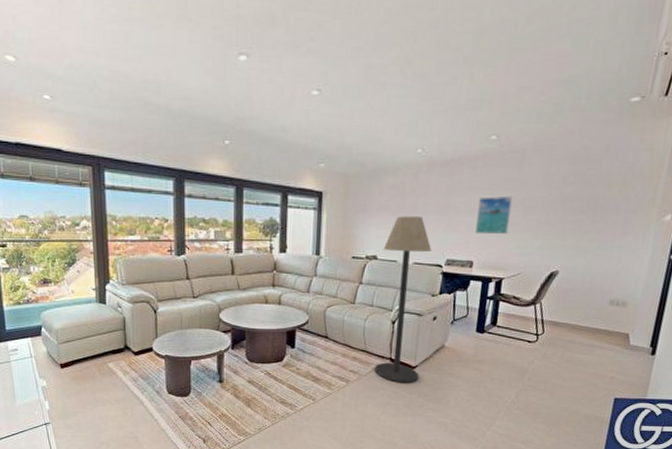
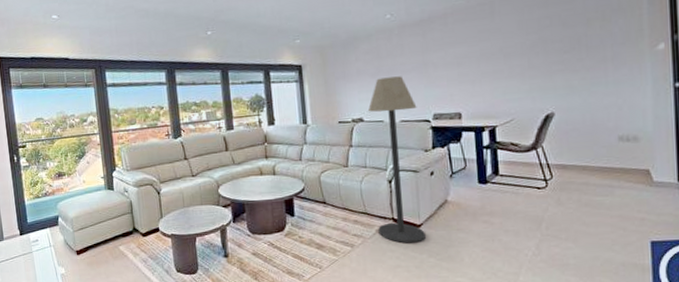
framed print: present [476,195,512,235] -> none [456,45,492,86]

